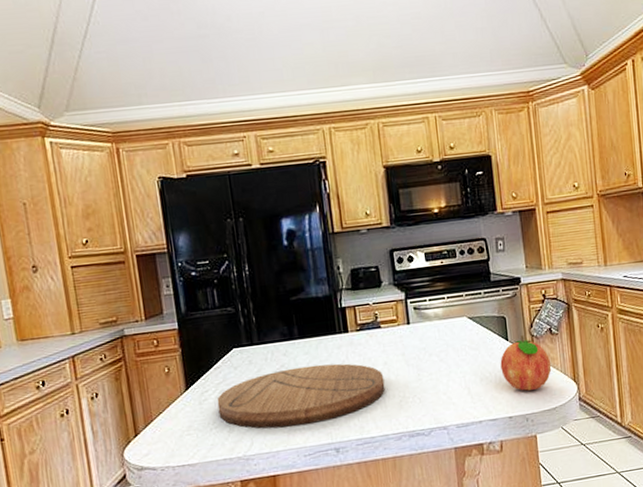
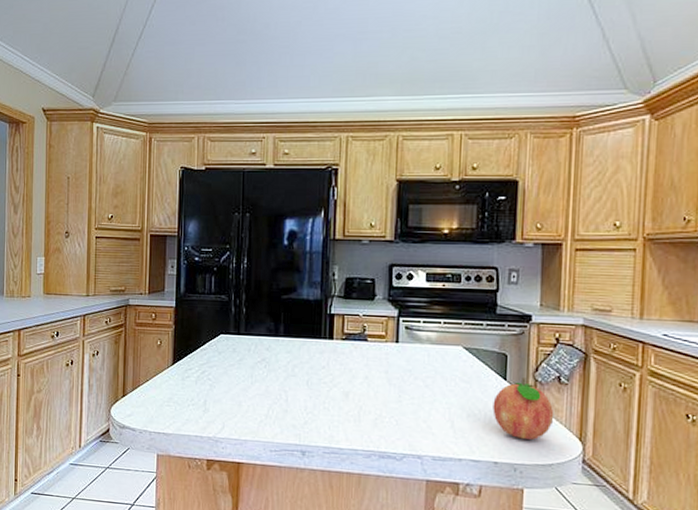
cutting board: present [217,363,385,429] -> none [198,363,362,422]

